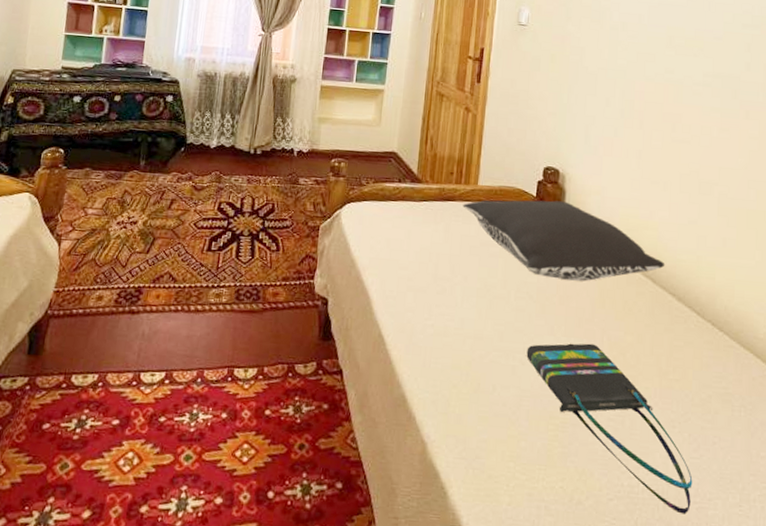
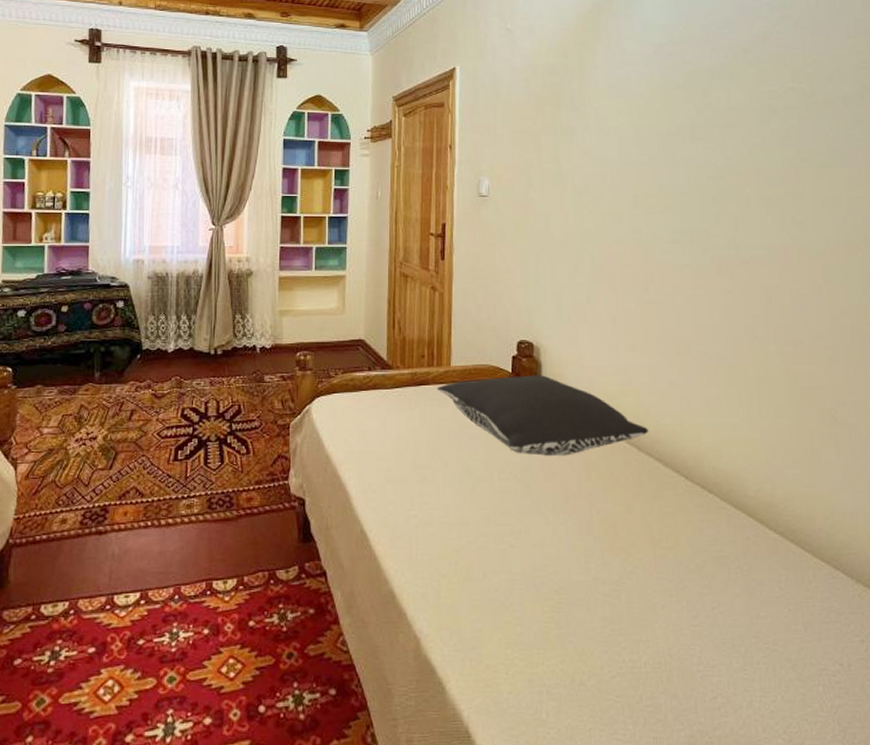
tote bag: present [526,343,693,515] -> none [515,519,695,684]

